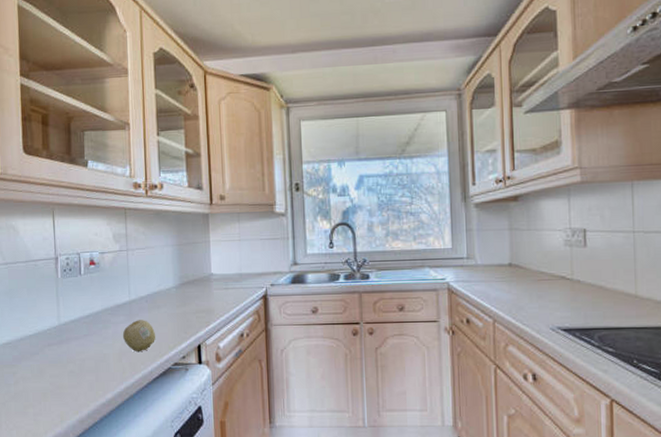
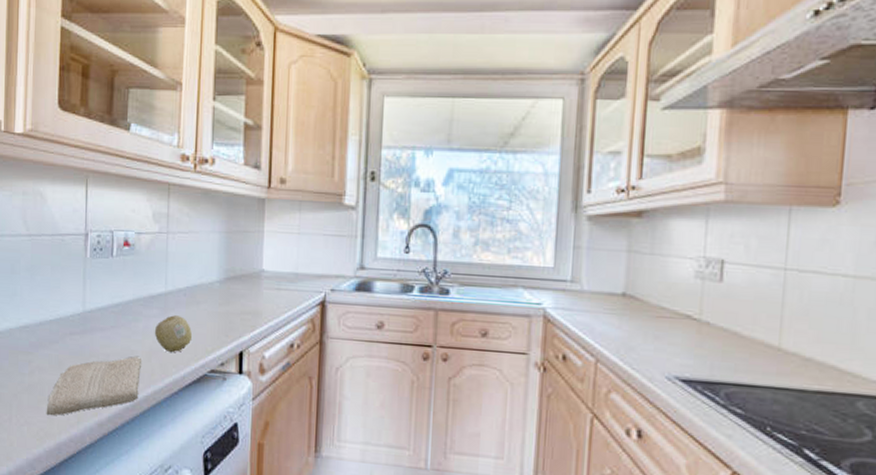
washcloth: none [32,359,114,419] -> present [46,357,143,416]

